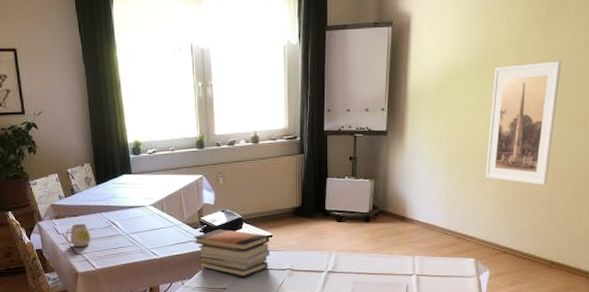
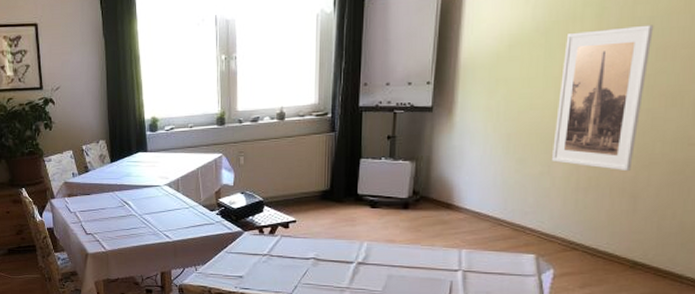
mug: present [65,223,91,248] -> none [77,202,102,227]
book stack: present [193,228,270,277] -> none [209,211,294,265]

